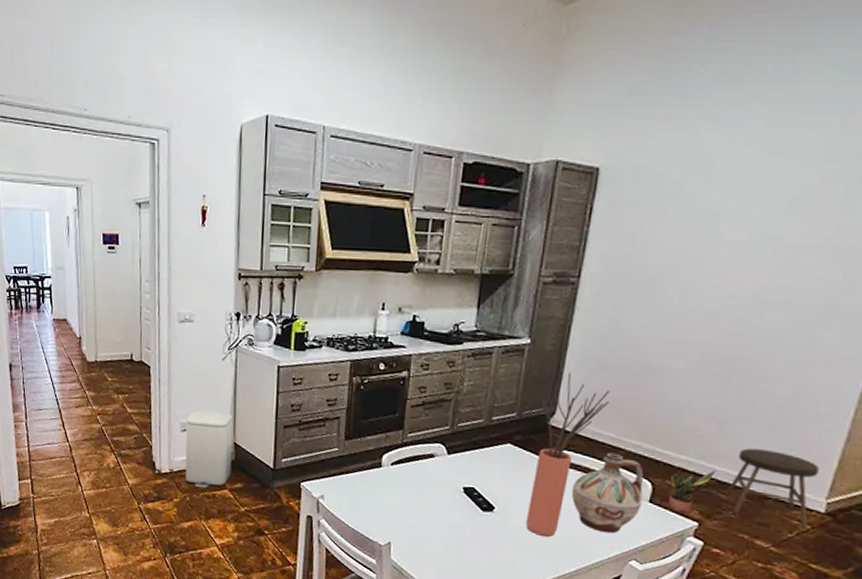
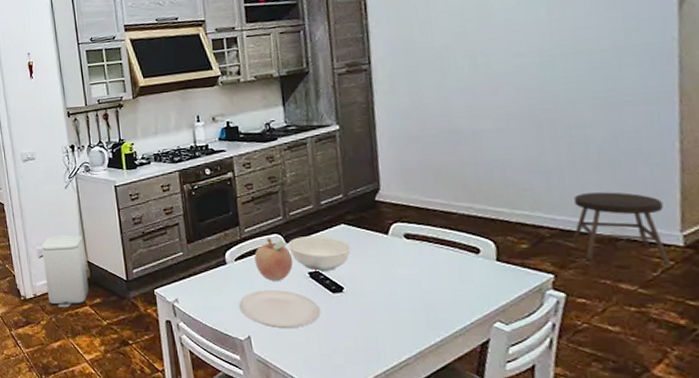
plate: none [386,498,467,541] -> present [239,290,321,329]
fruit: none [411,447,451,492] -> present [254,238,294,281]
bowl: none [449,450,512,489] -> present [288,235,351,271]
vase: present [525,372,609,537] -> none [362,149,429,309]
ceramic jug: present [571,452,644,534] -> none [414,218,491,298]
potted plant: present [668,471,716,515] -> none [511,221,556,268]

